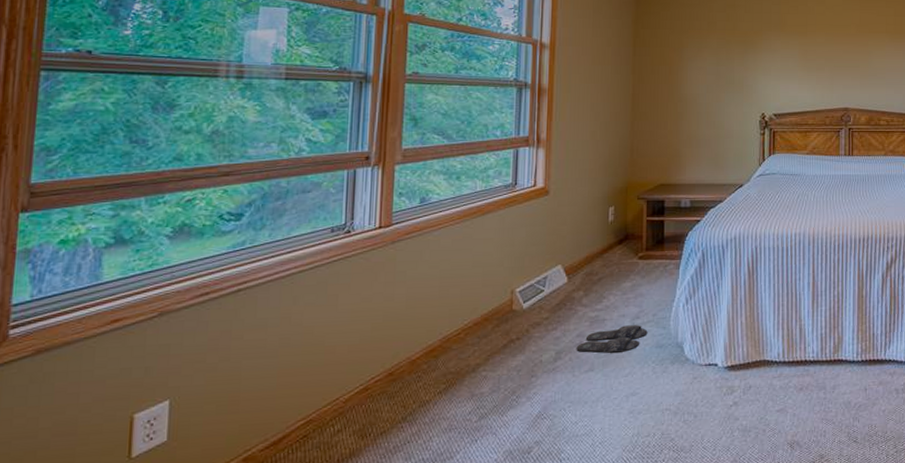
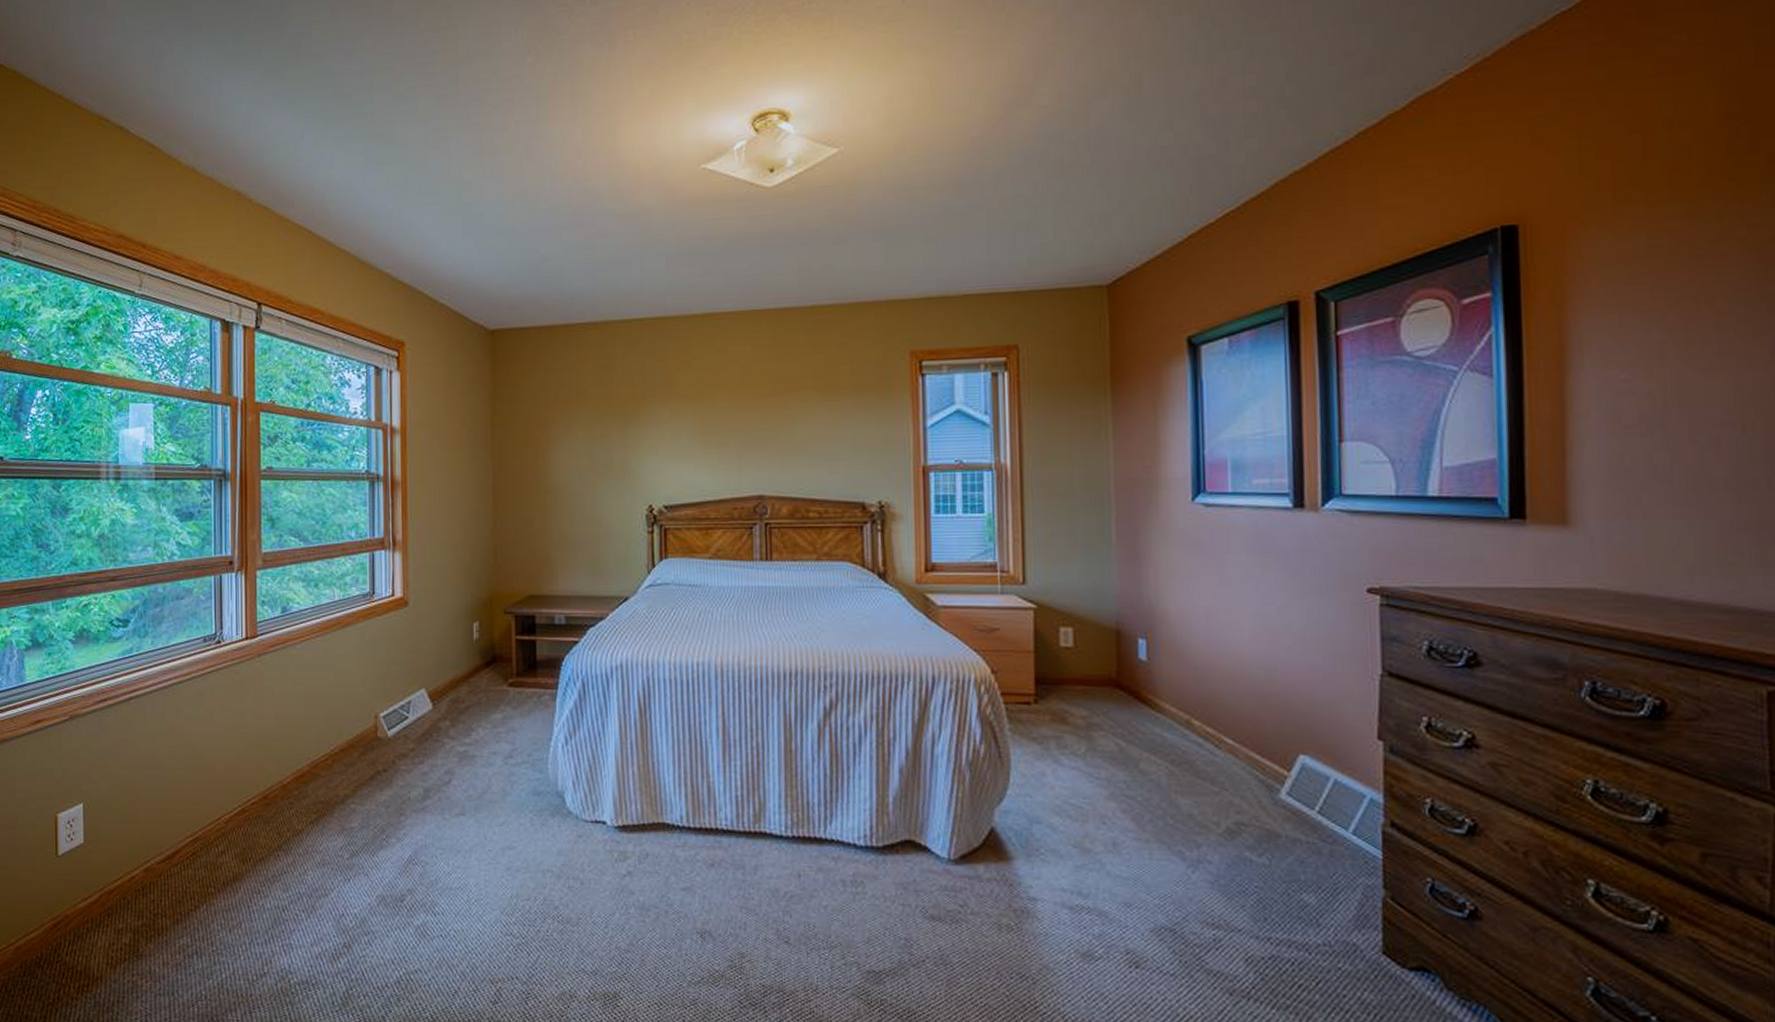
slippers: present [576,325,648,353] -> none [445,765,523,797]

